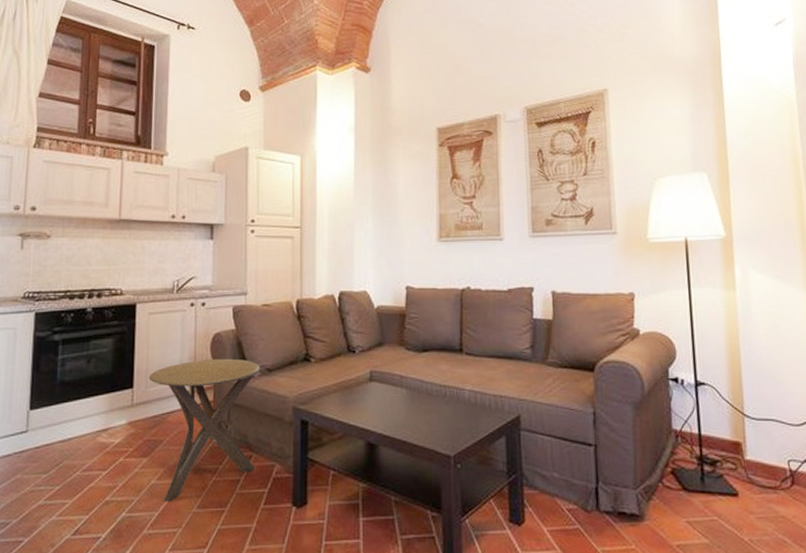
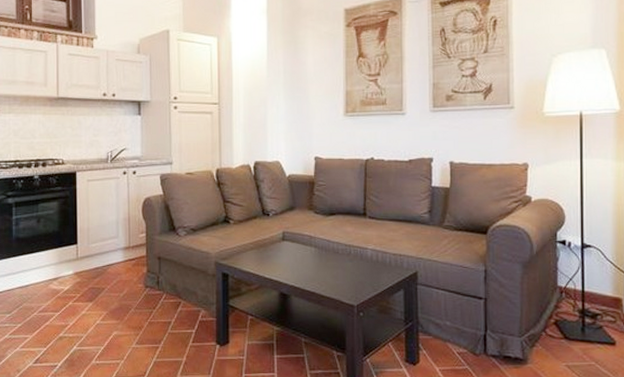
side table: present [148,358,261,502] -> none [90,220,186,339]

